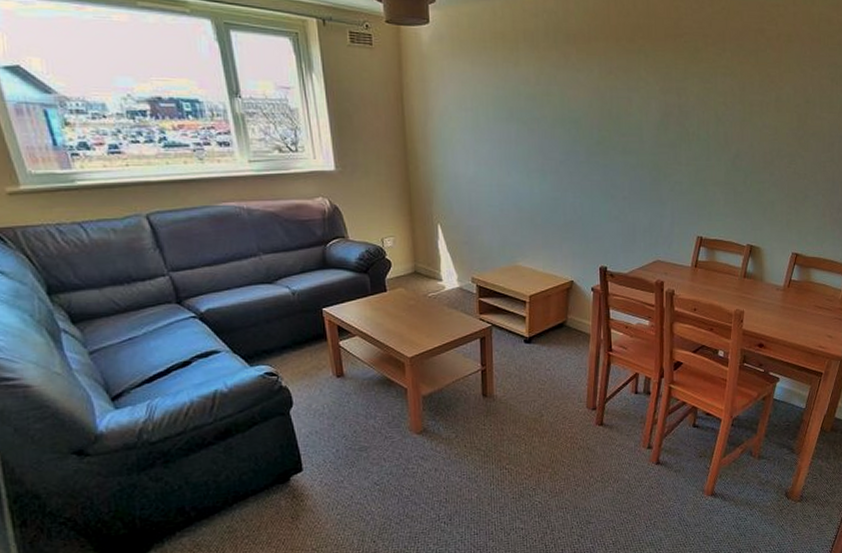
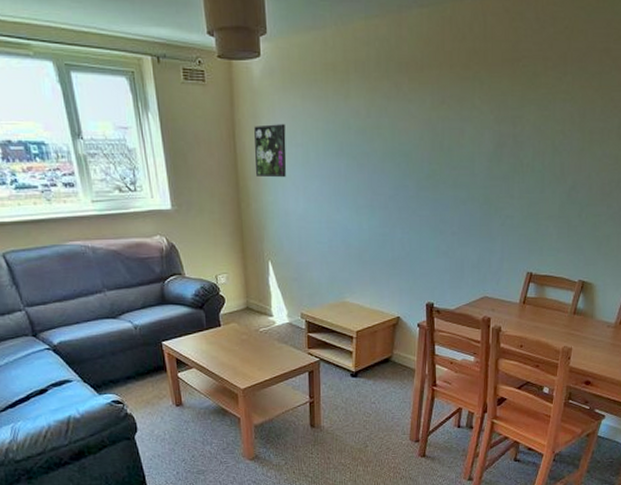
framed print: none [423,88,456,141] -> present [254,124,287,178]

